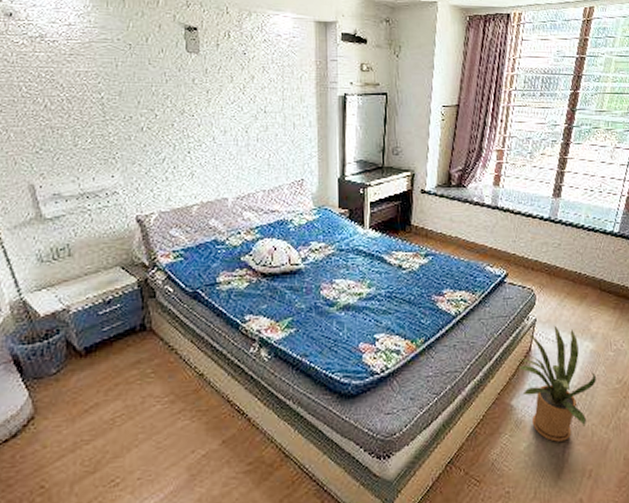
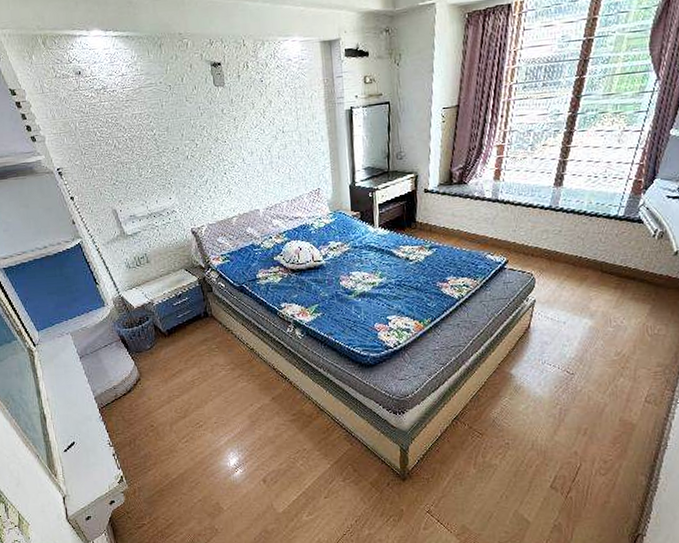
house plant: present [519,325,596,442] -> none [518,305,594,405]

